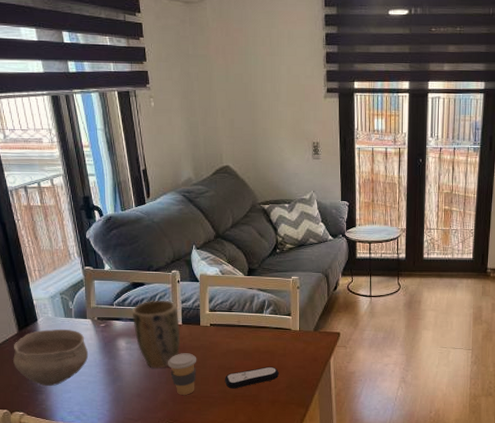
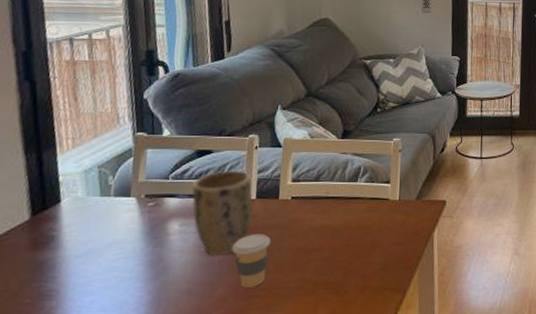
bowl: present [13,329,89,386] -> none [16,211,127,288]
remote control: present [224,366,280,389] -> none [303,245,373,276]

